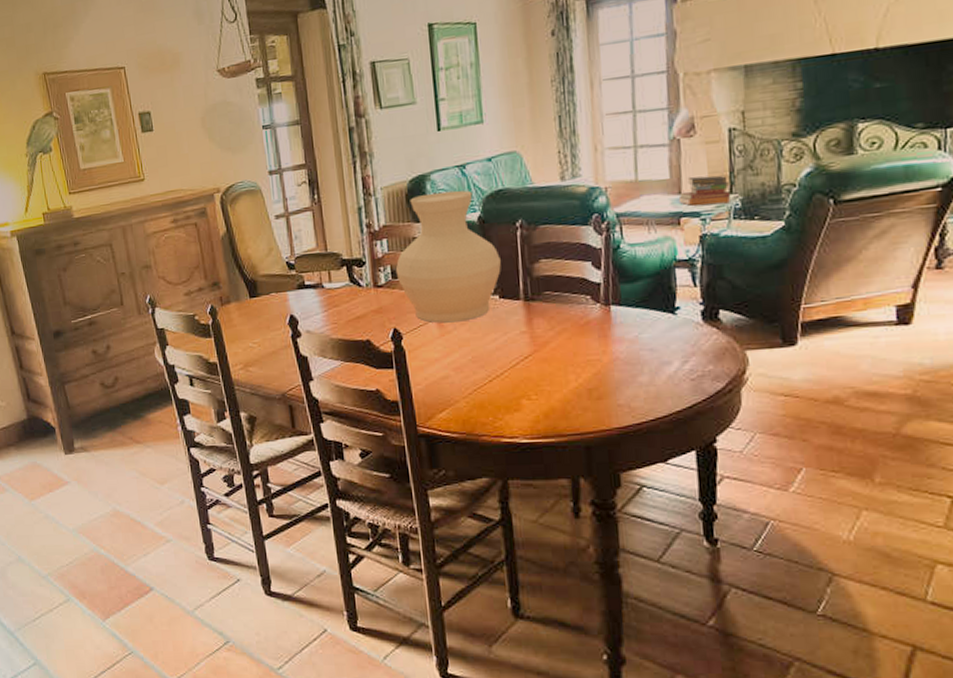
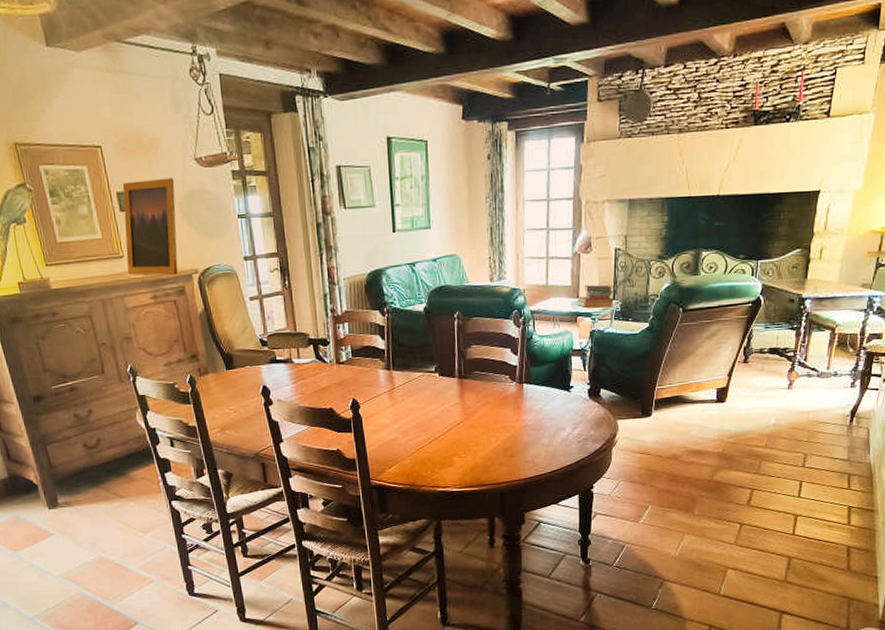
picture frame: none [144,92,200,199] -> present [122,178,178,276]
vase: present [395,190,501,323] -> none [355,284,441,395]

